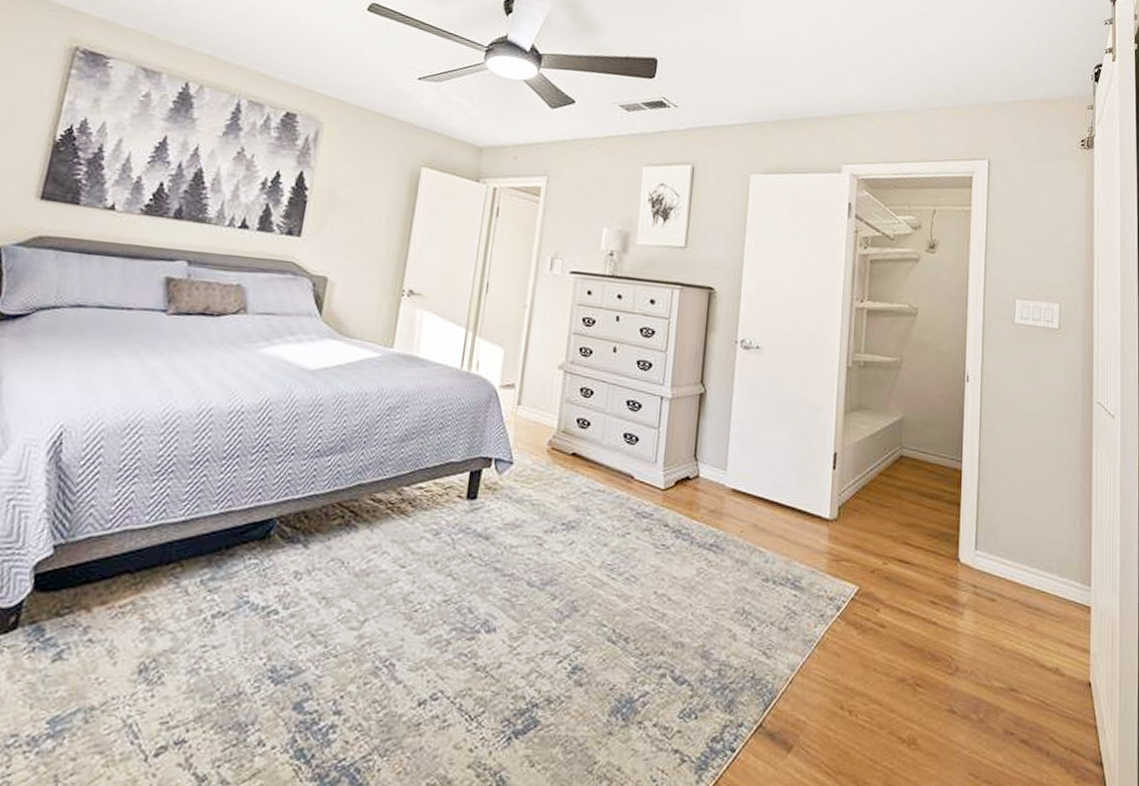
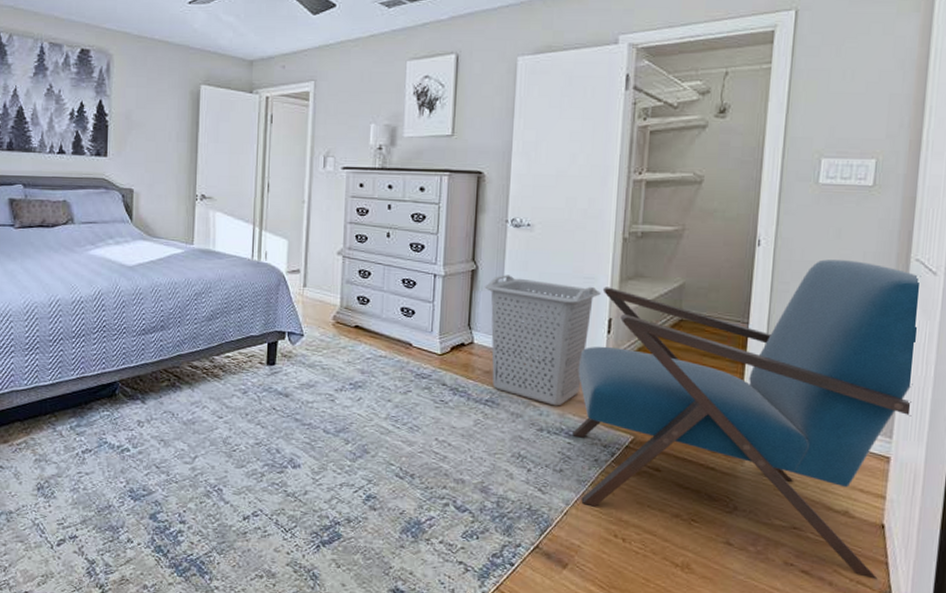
laundry basket: none [712,400,826,552] -> present [484,275,601,406]
armchair: none [798,398,1105,746] -> present [572,259,921,579]

